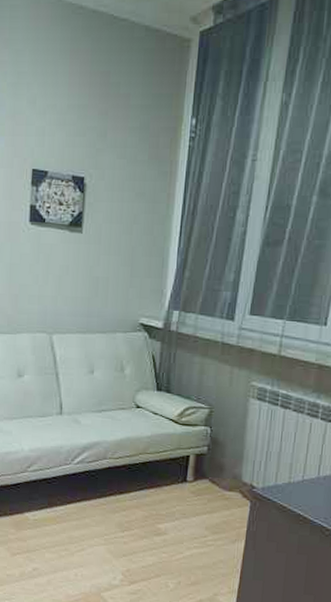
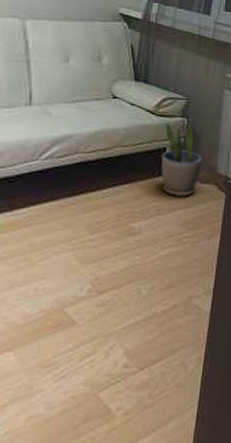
potted plant: none [185,430,226,502] -> present [161,122,202,196]

